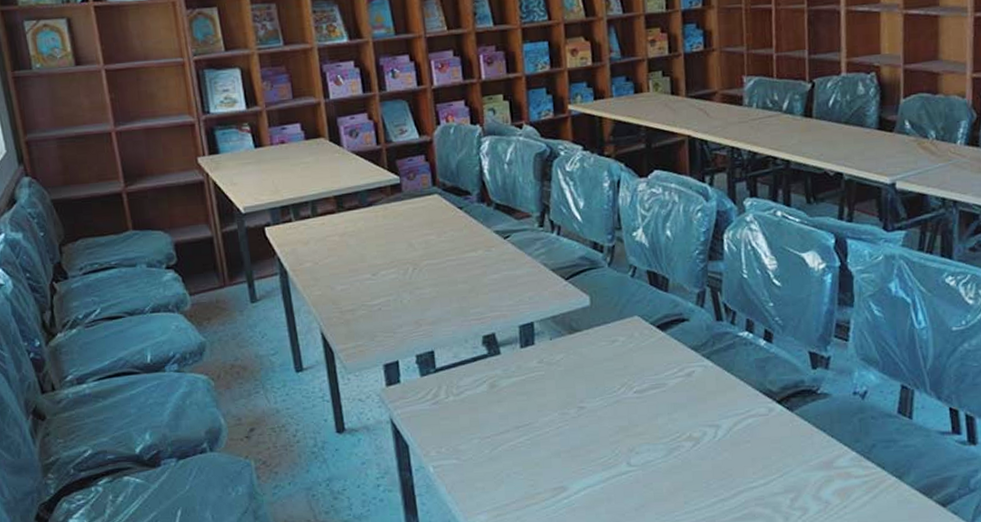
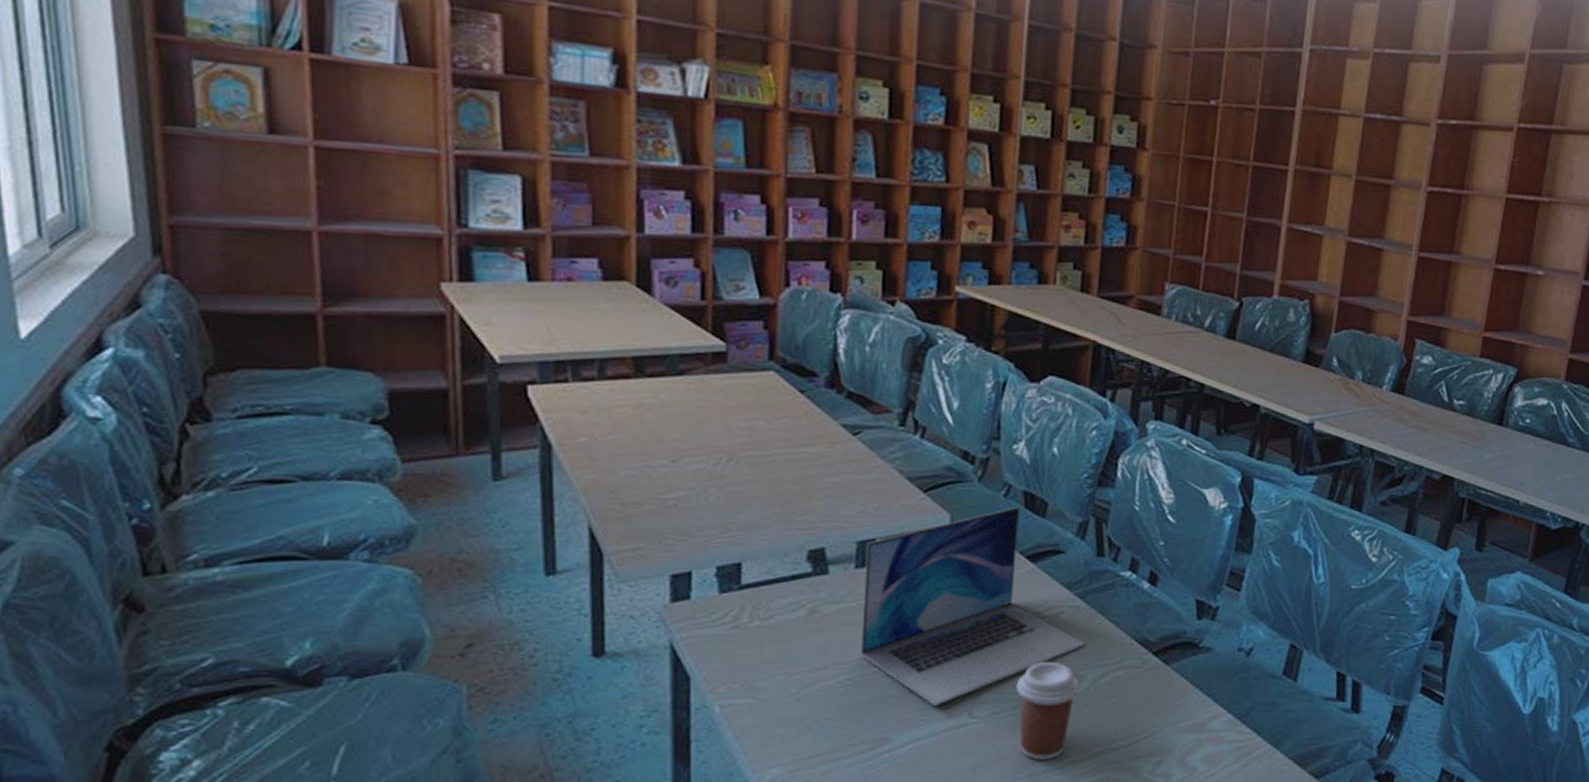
laptop: none [527,285,717,459] -> present [861,507,1085,707]
coffee cup: none [663,414,717,500] -> present [1016,661,1080,761]

